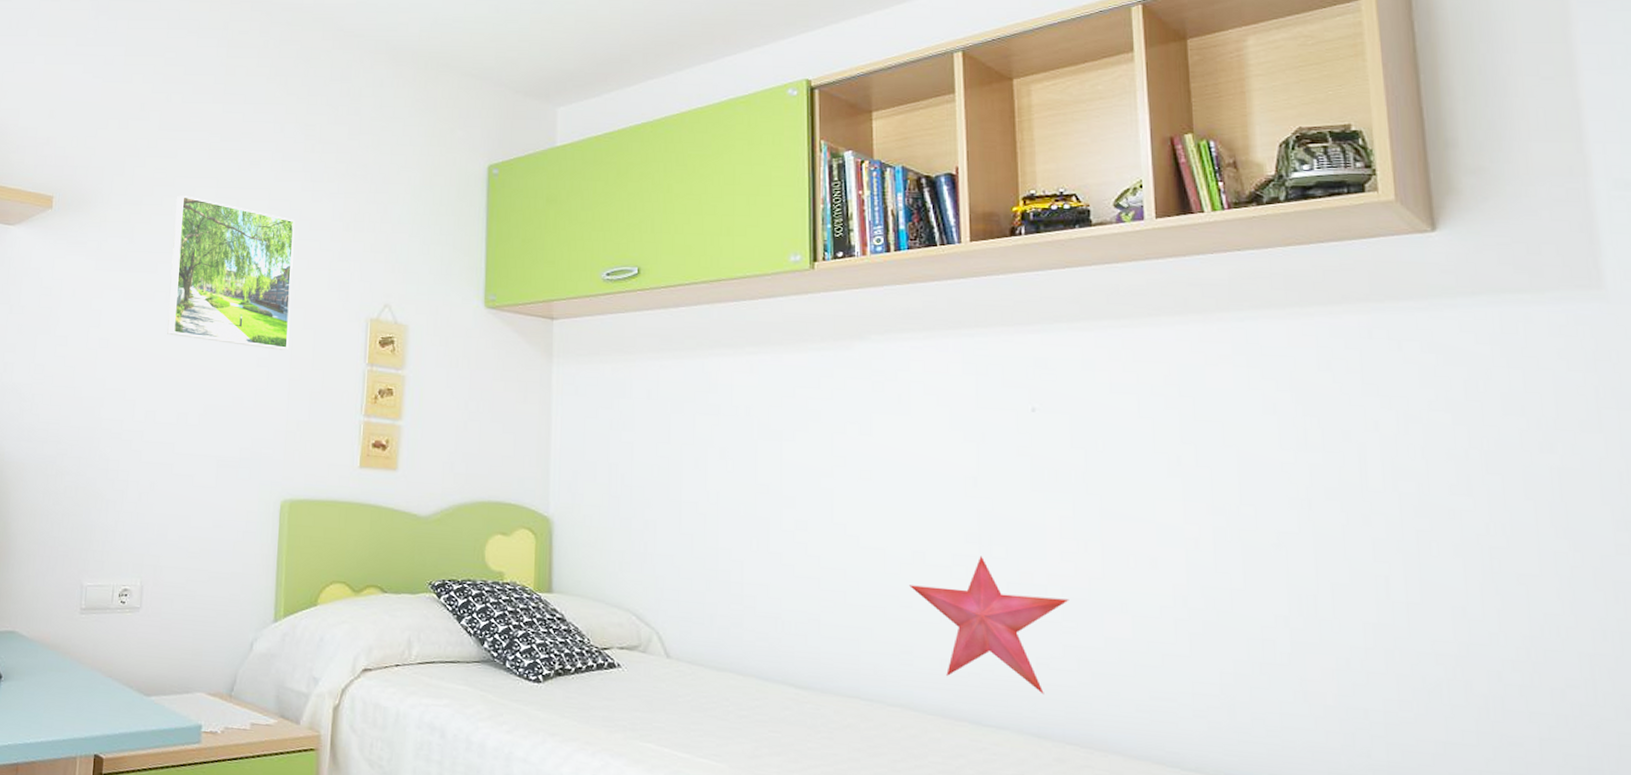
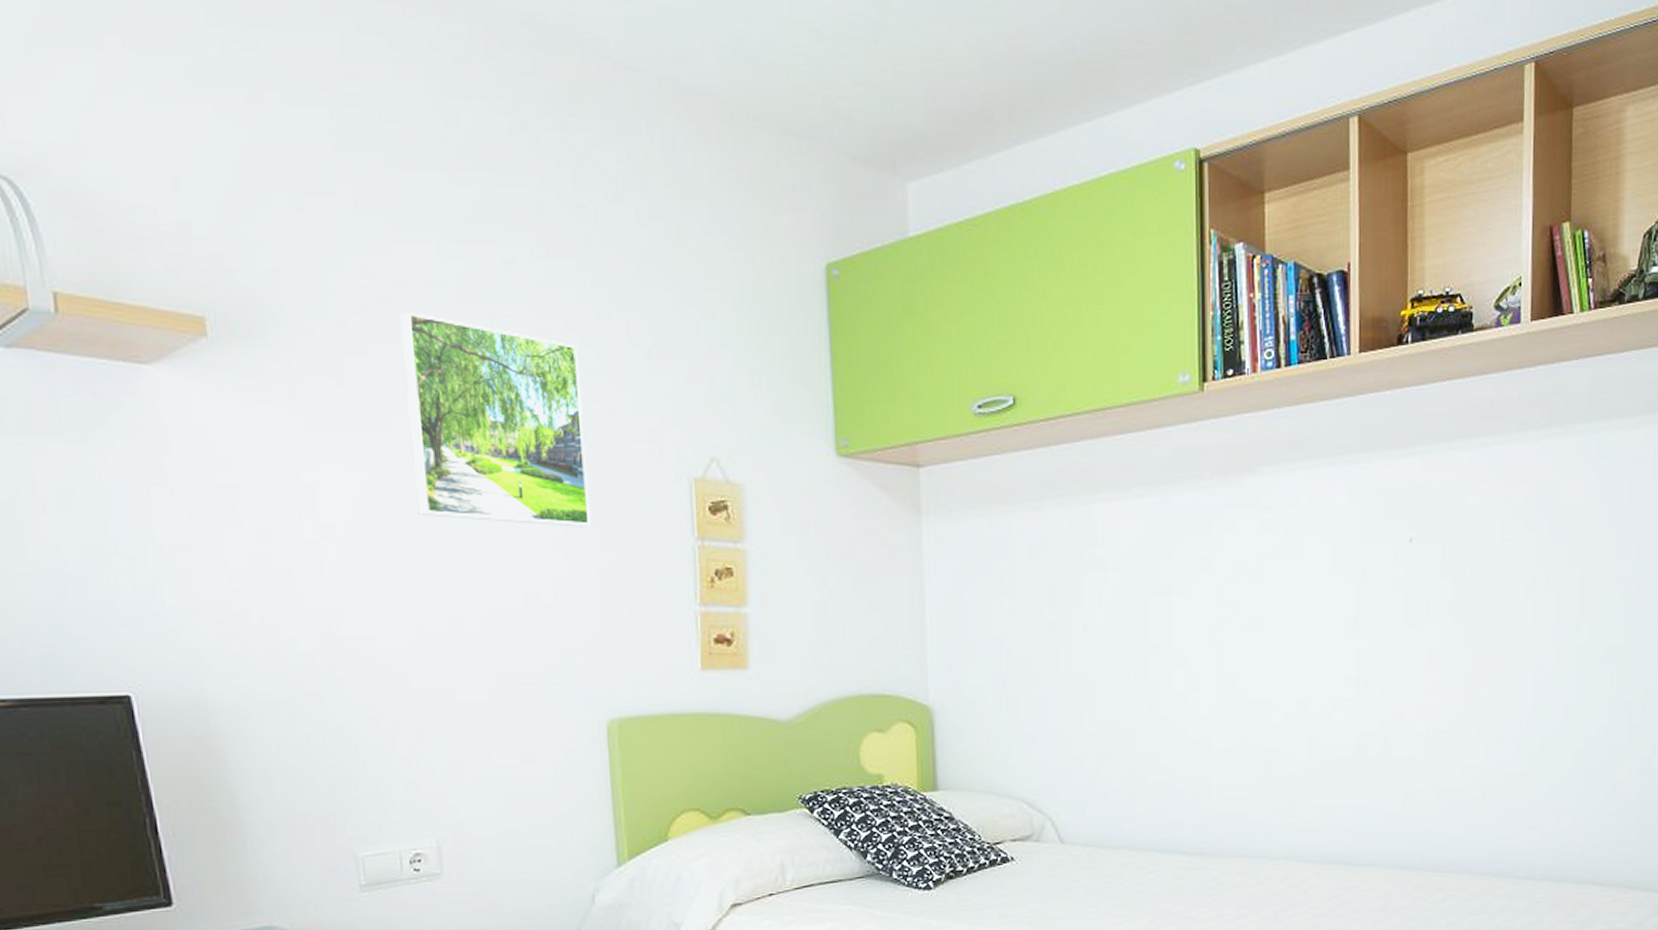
decorative star: present [909,556,1069,695] -> none [1293,698,1433,828]

